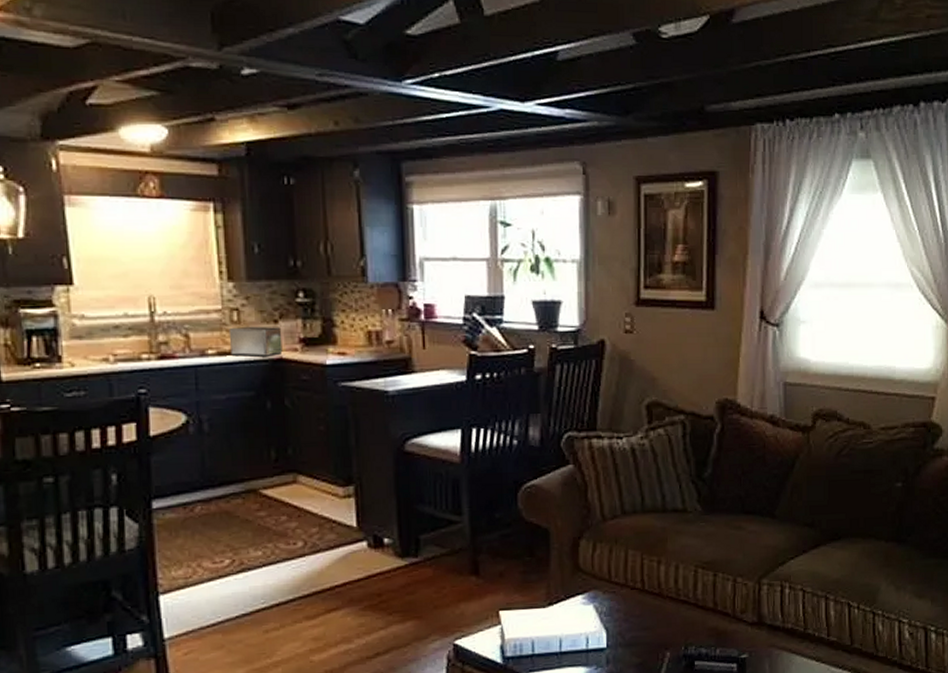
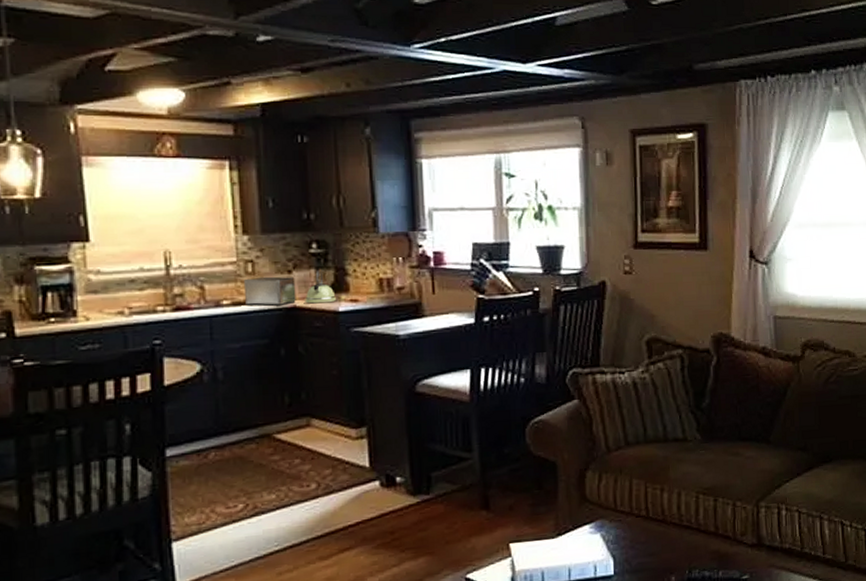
kettle: none [291,318,325,356] -> present [305,268,337,304]

